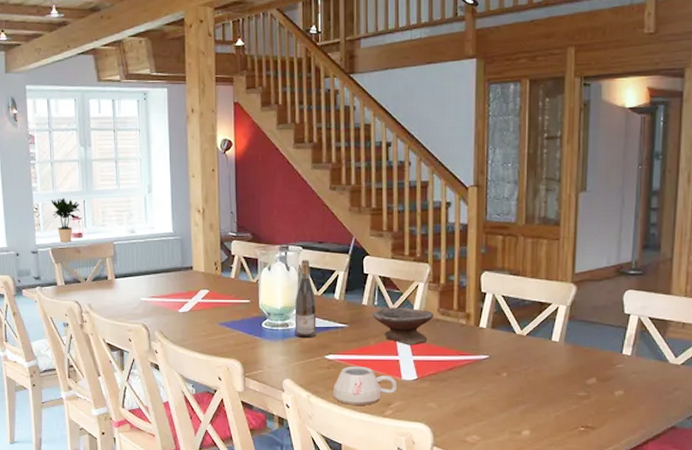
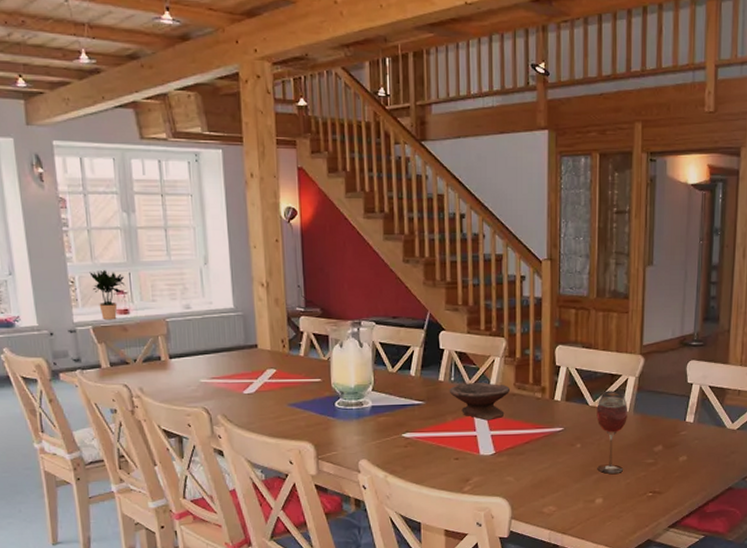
wine bottle: present [294,260,316,338] -> none [368,336,393,417]
cup: present [333,366,398,405] -> none [410,443,476,483]
wineglass: none [524,319,558,405] -> present [596,390,628,474]

